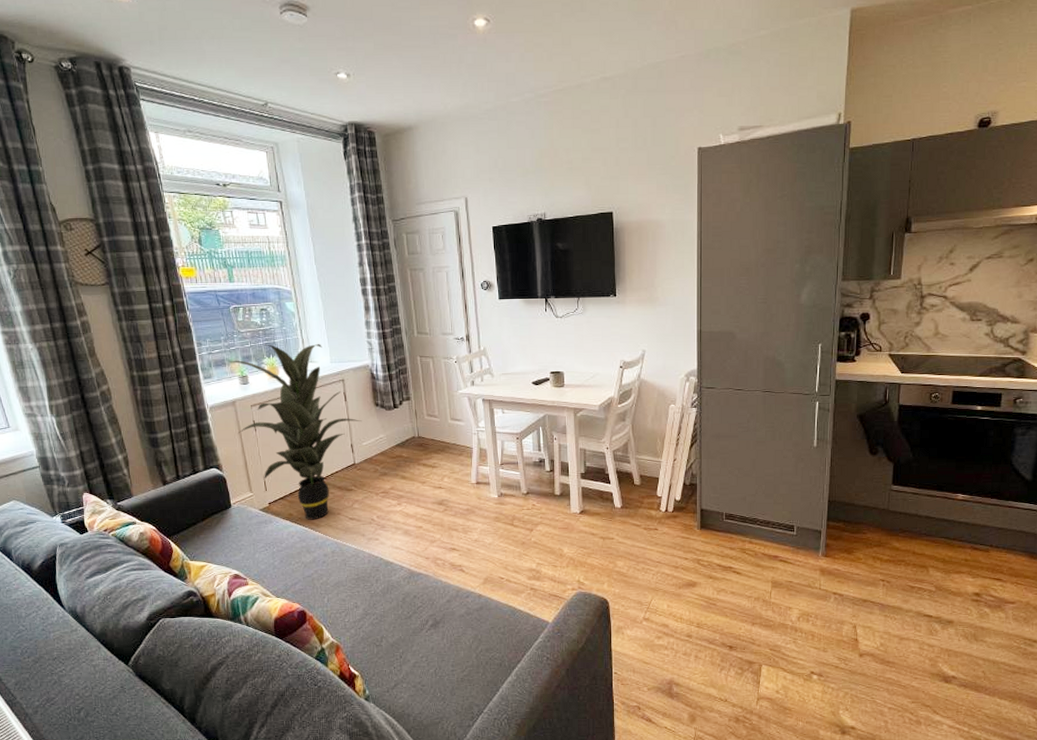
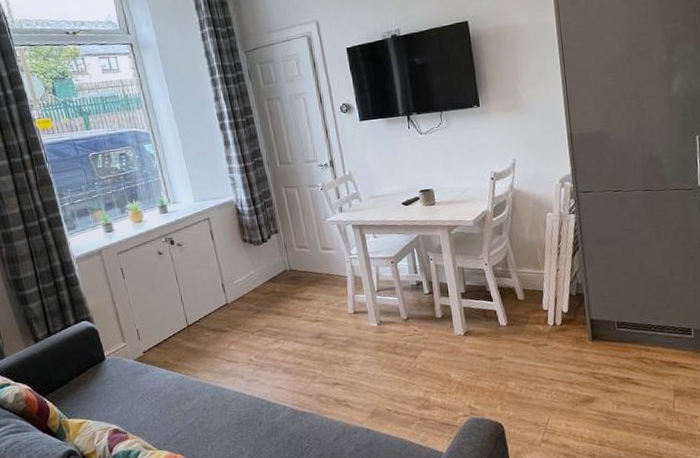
indoor plant: present [229,343,362,520] -> none [92,183,231,366]

